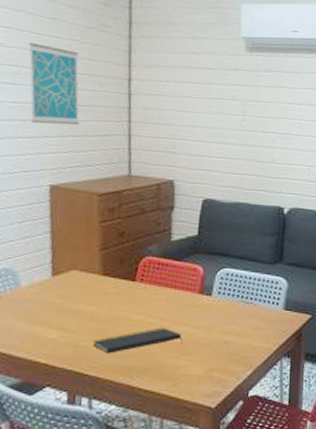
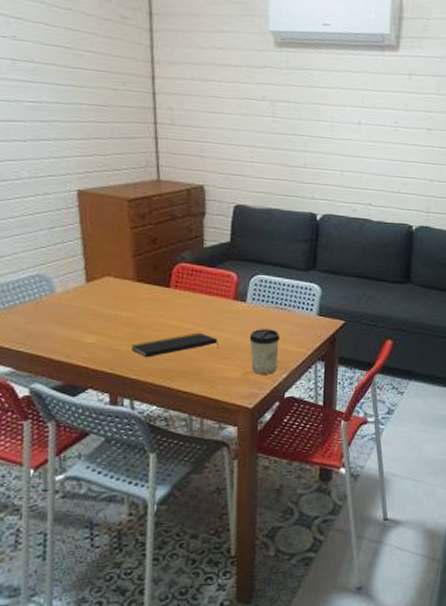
wall art: present [29,43,80,125] -> none [44,36,104,127]
cup: none [214,324,246,371] -> present [249,329,281,374]

